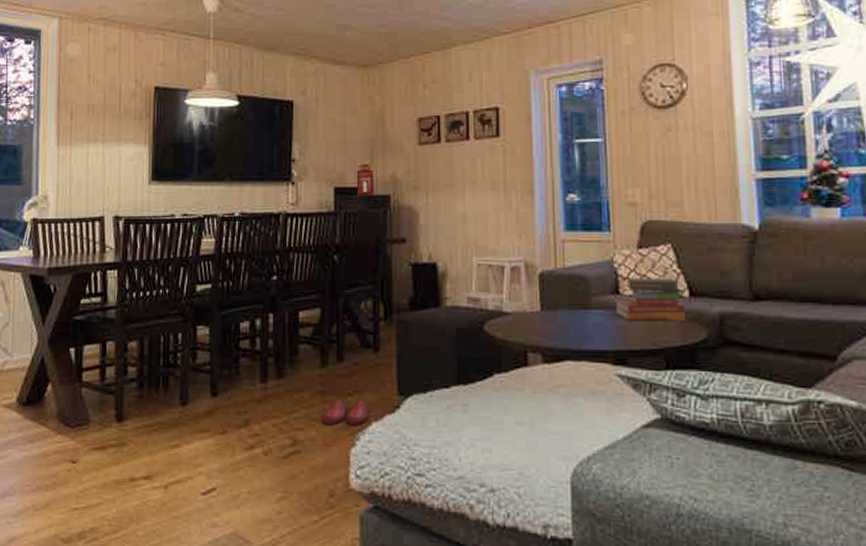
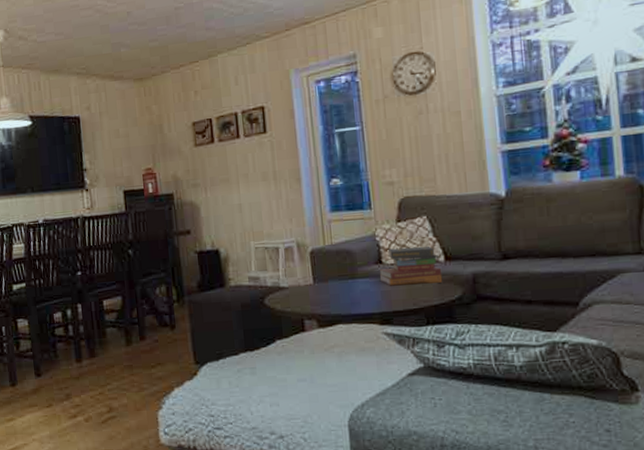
slippers: present [323,400,369,426] -> none [132,371,172,394]

